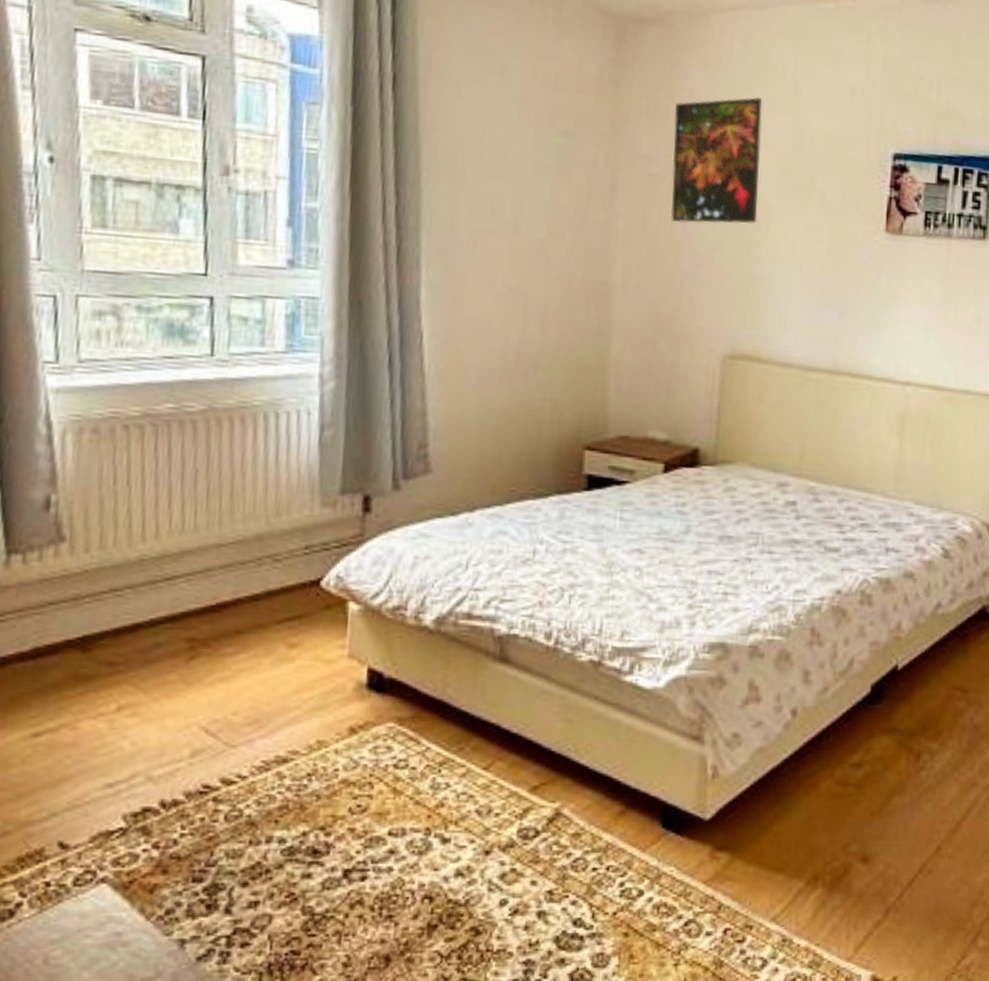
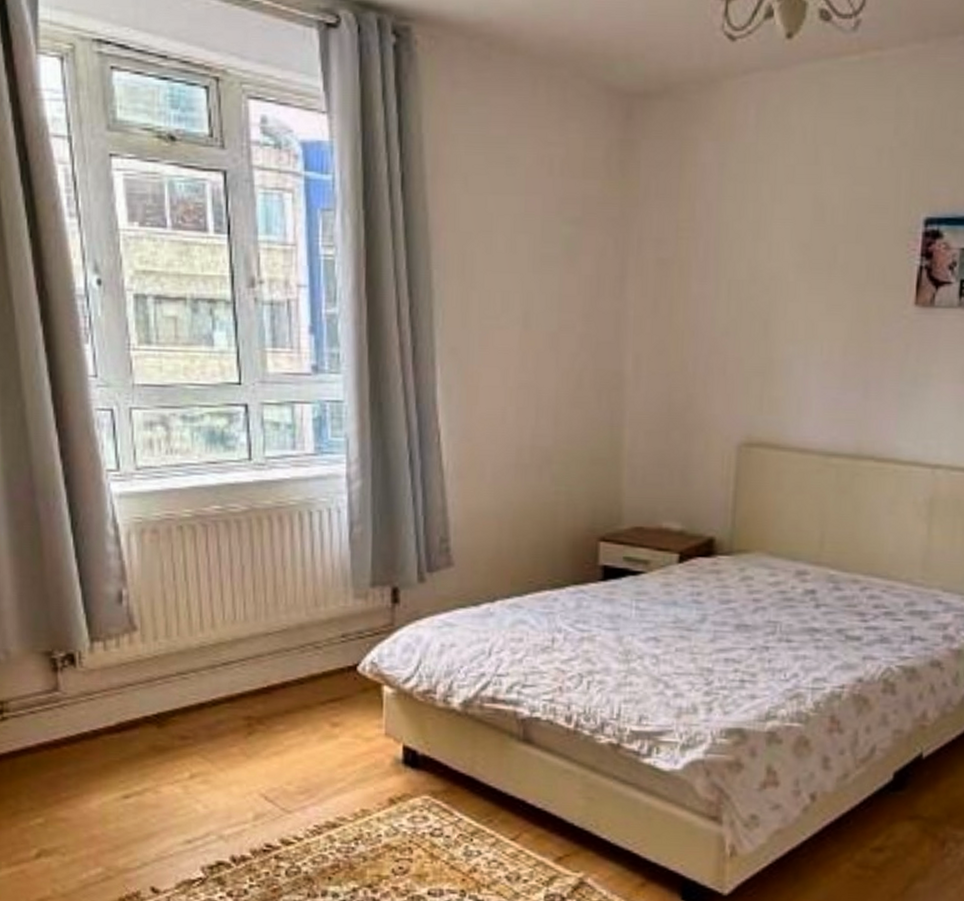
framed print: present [670,97,763,224] -> none [682,168,780,308]

